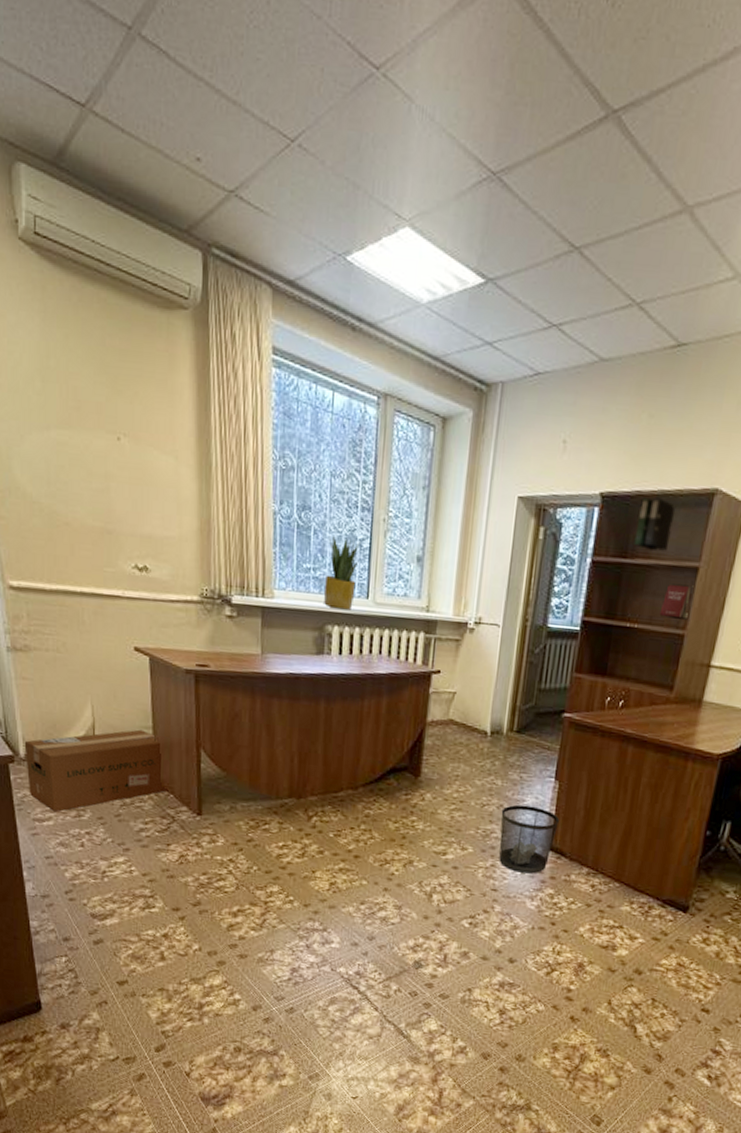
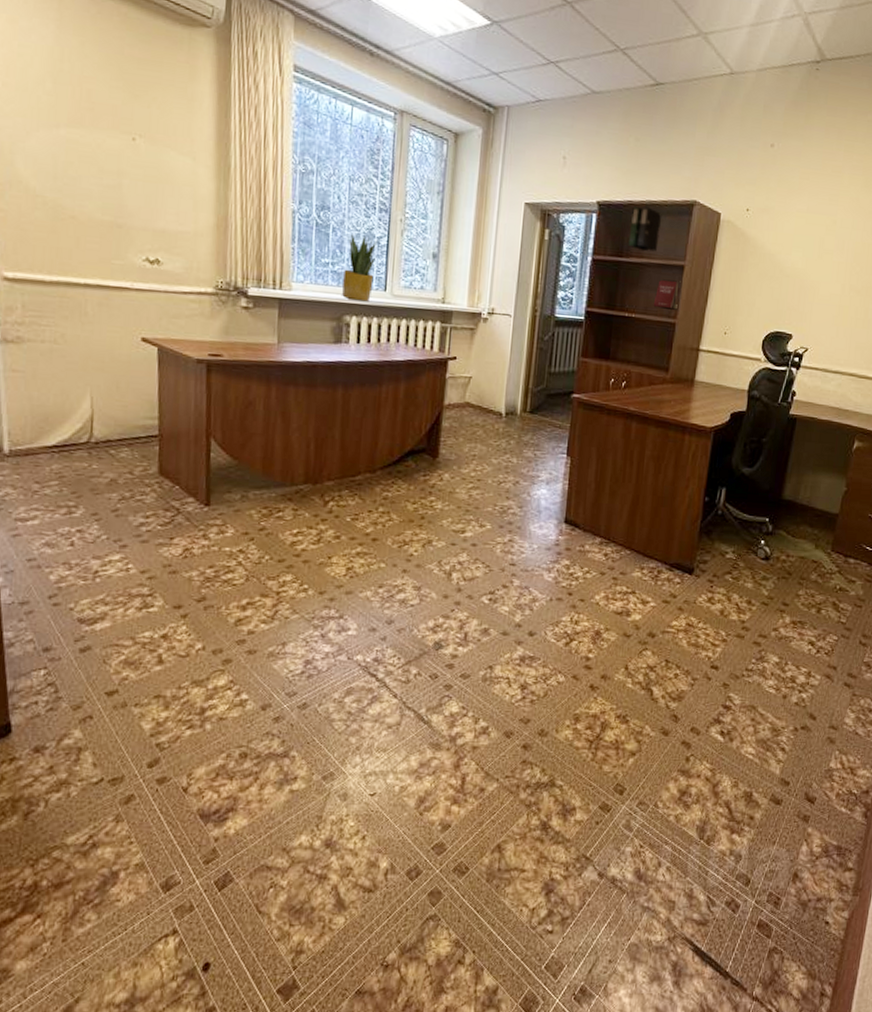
box: present [24,729,167,813] -> none [9,420,173,511]
waste bin: present [499,804,560,874] -> none [516,480,573,547]

